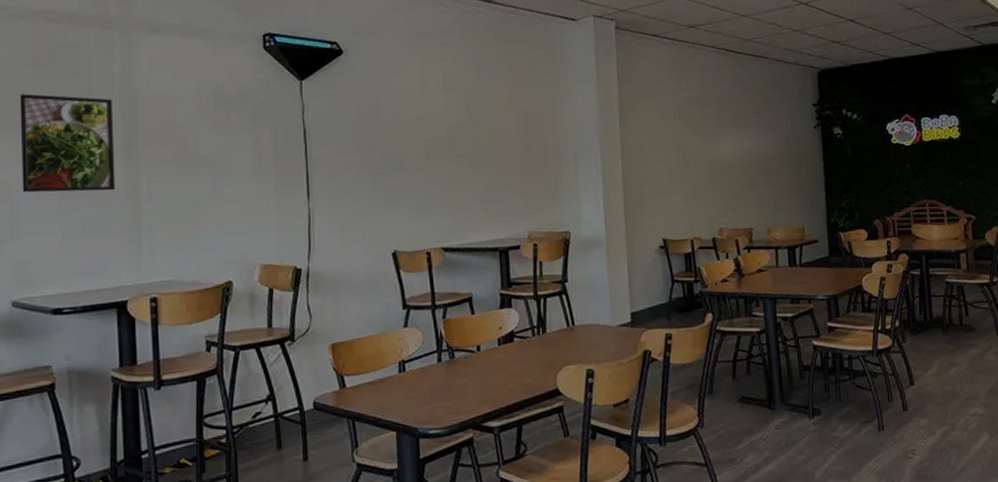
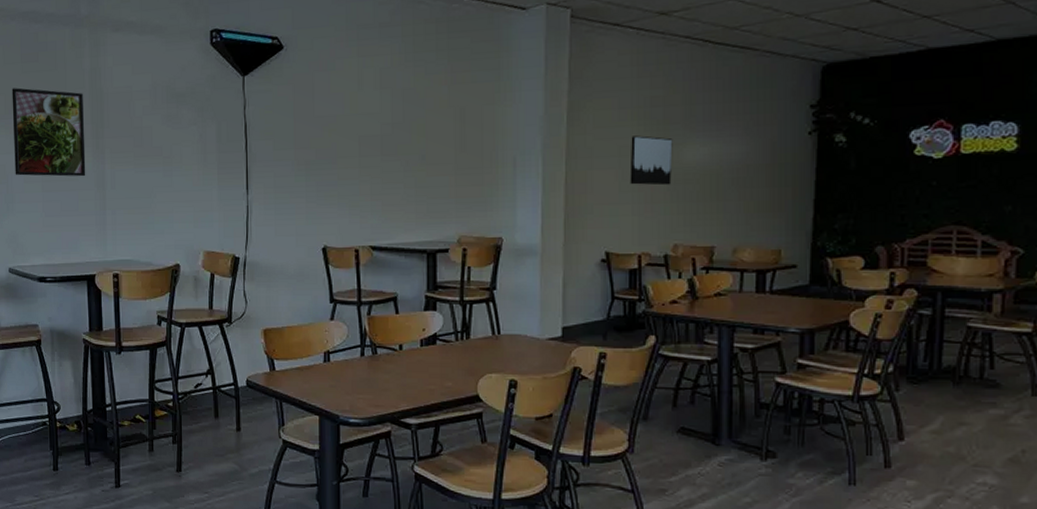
wall art: none [675,132,712,177] -> present [630,135,673,186]

